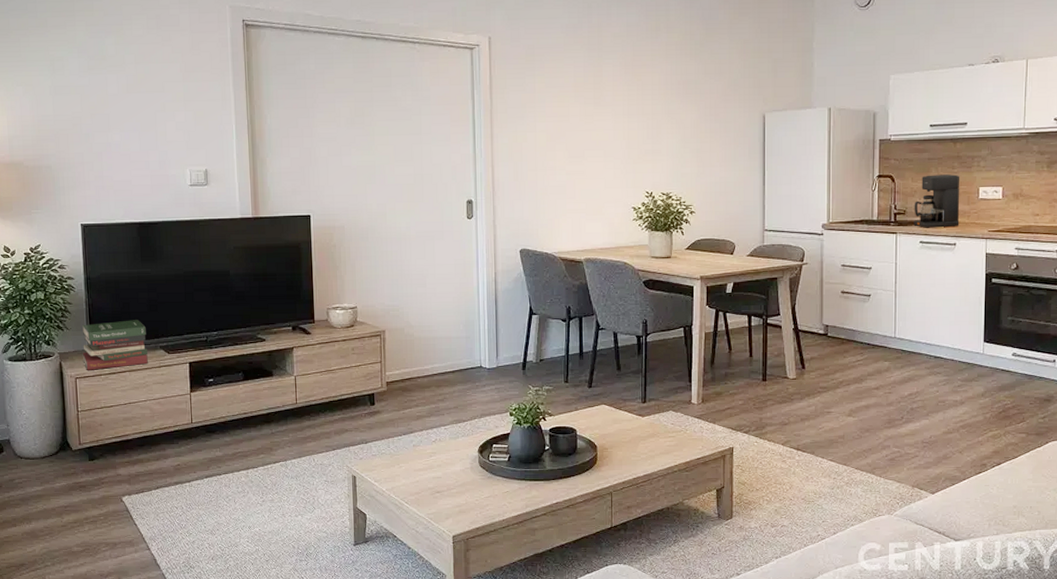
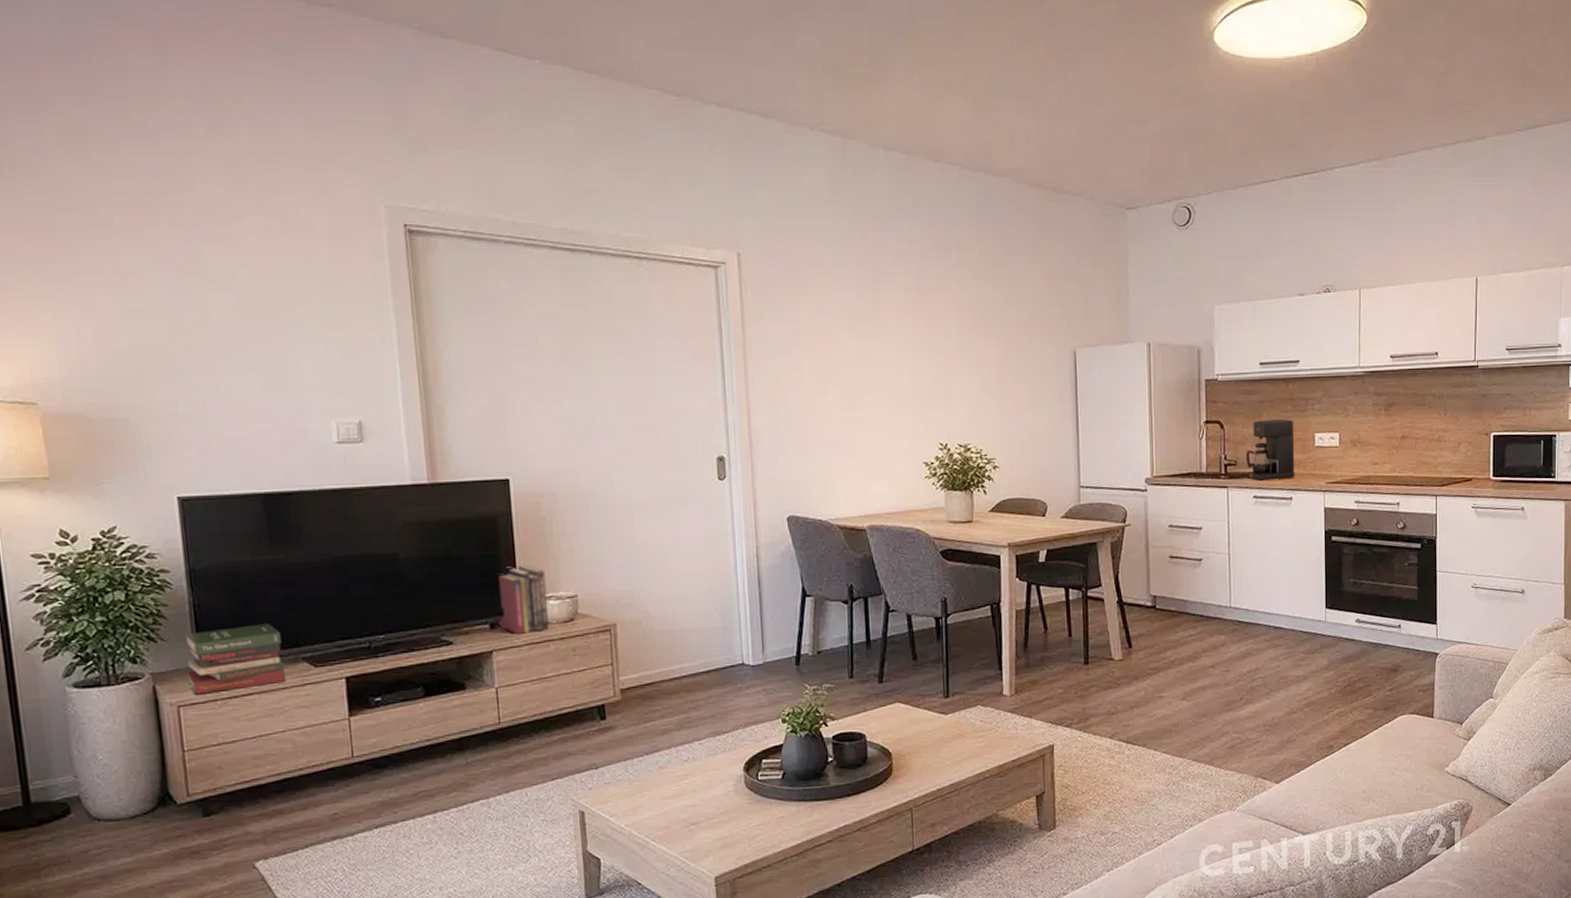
books: none [299,281,336,335] -> present [498,564,550,634]

